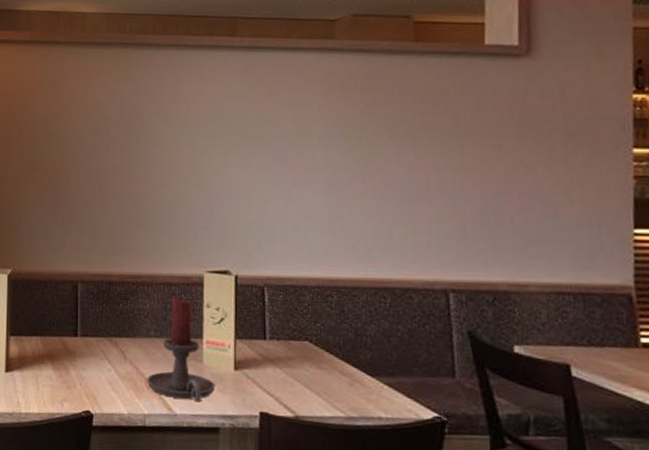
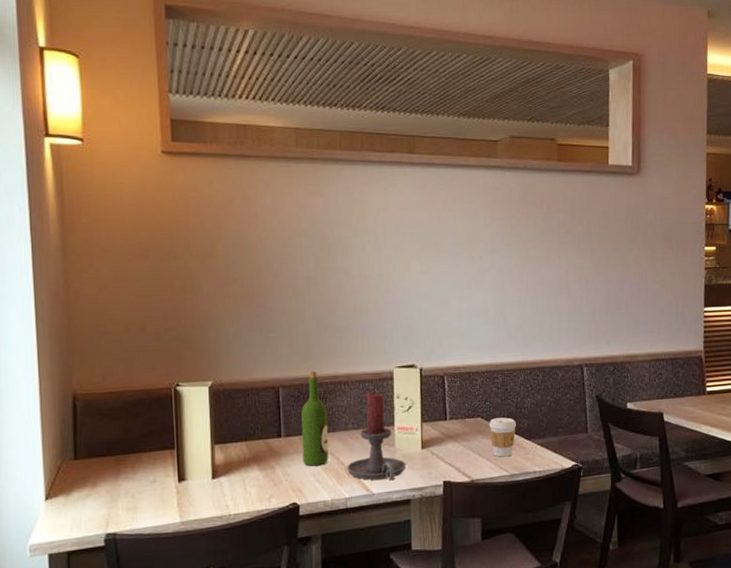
wine bottle: none [99,268,128,374] -> present [301,371,329,467]
coffee cup: none [319,344,355,394] -> present [489,417,516,457]

